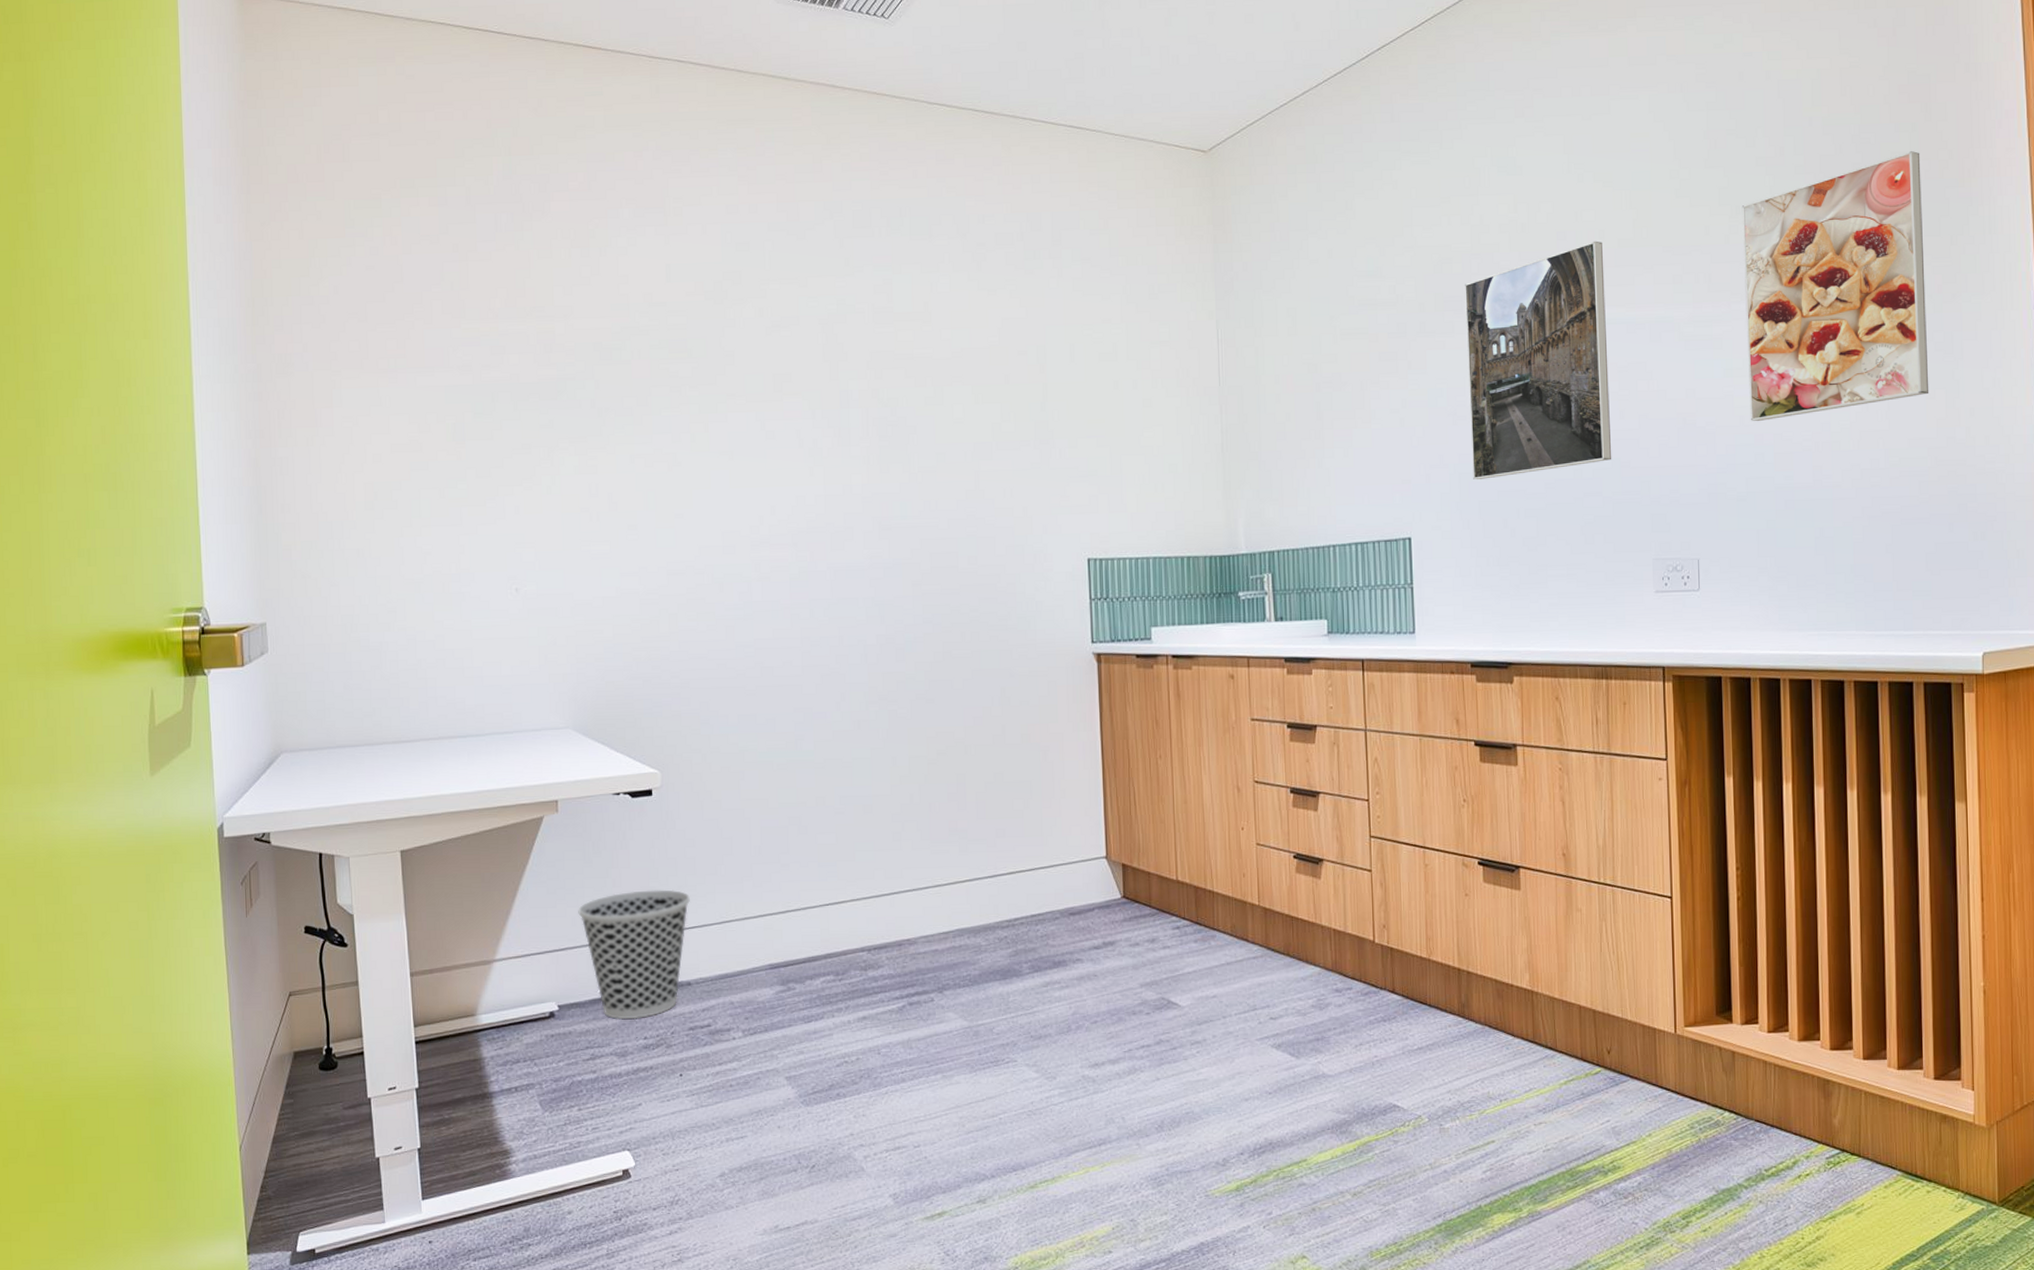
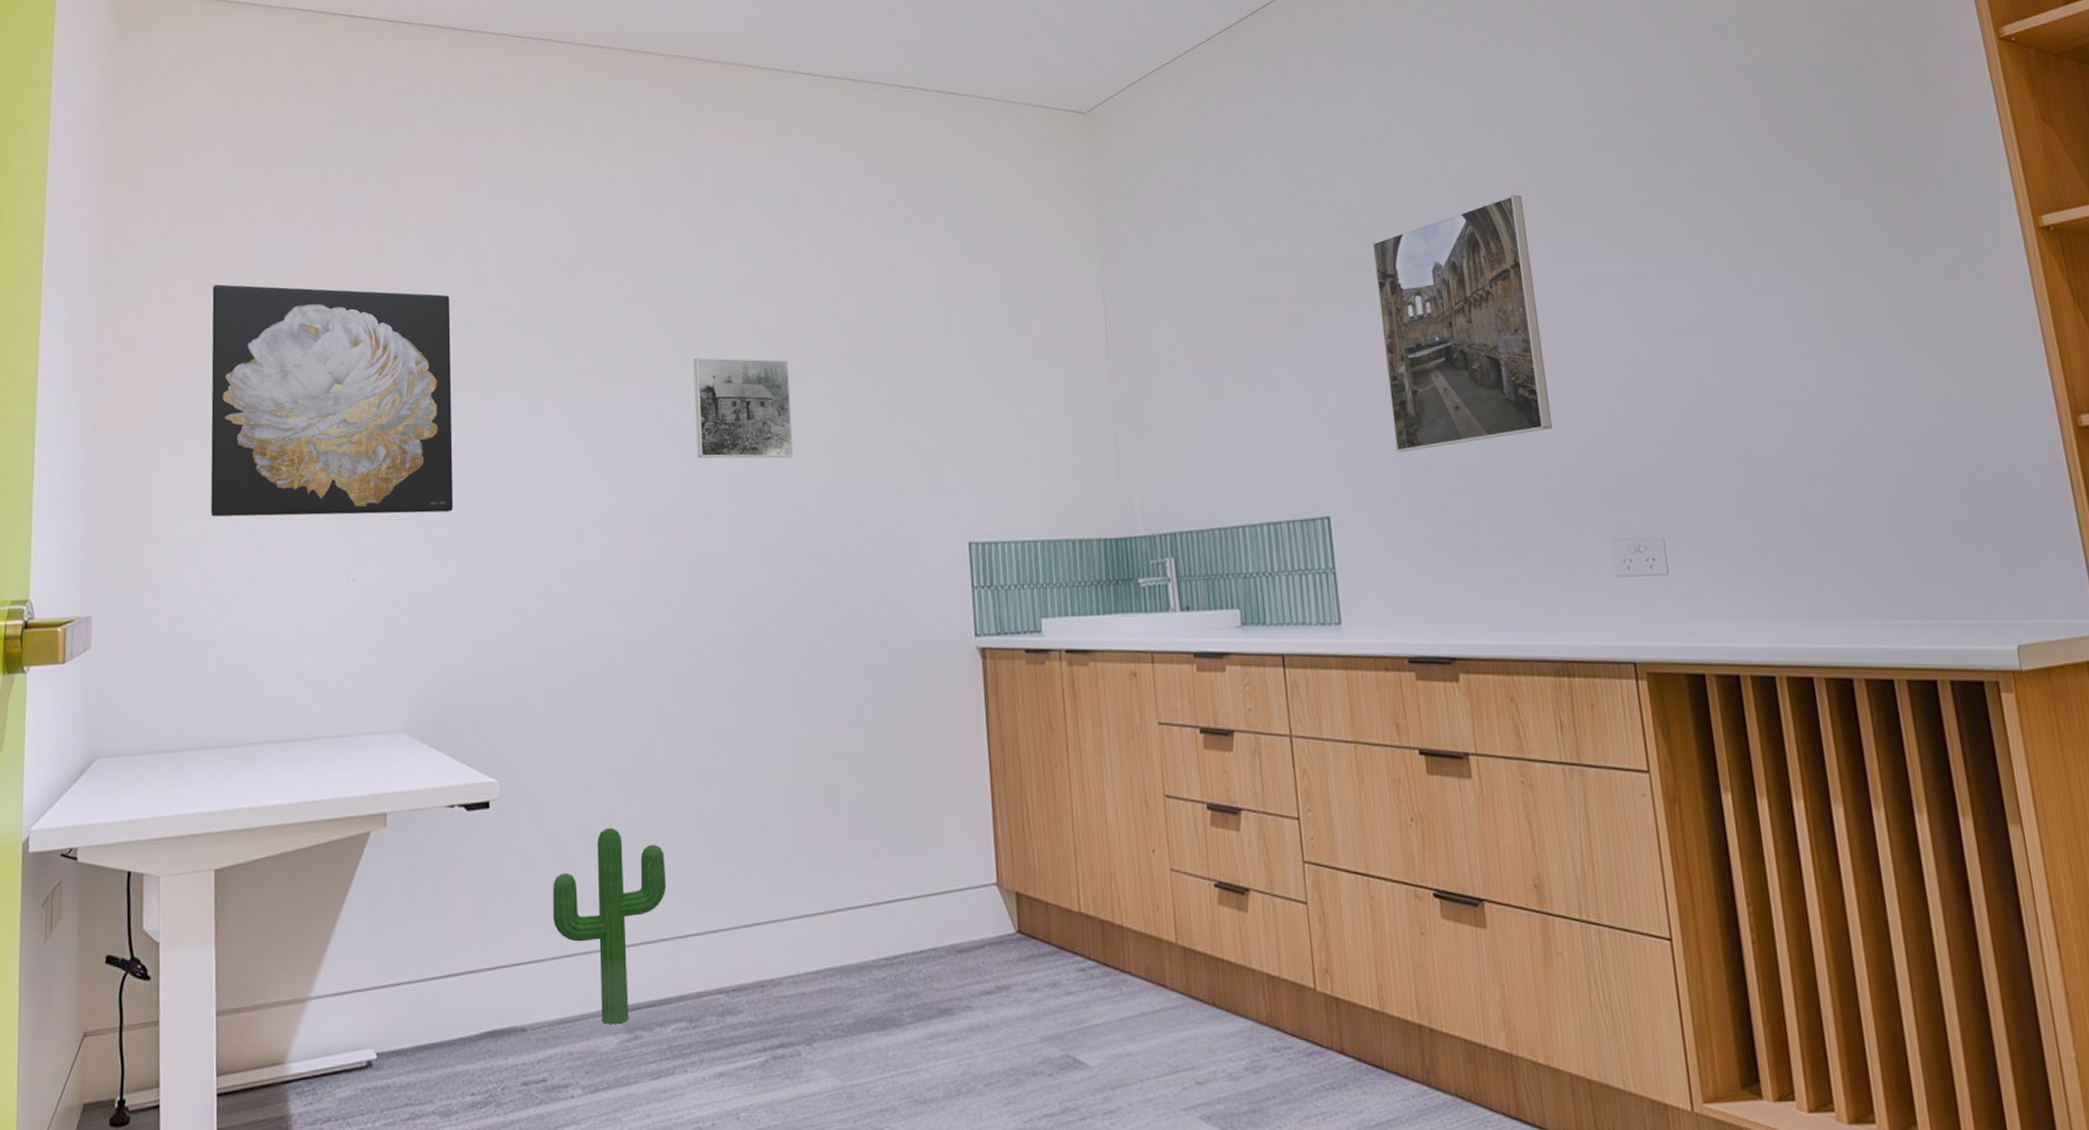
wall art: none [362,304,609,531] -> present [210,284,454,517]
wastebasket: present [578,889,690,1020] -> none [403,917,527,1072]
decorative plant: none [712,811,814,978] -> present [553,827,667,1024]
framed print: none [833,383,928,480] -> present [693,357,794,459]
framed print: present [1741,151,1929,422] -> none [1673,93,1913,385]

